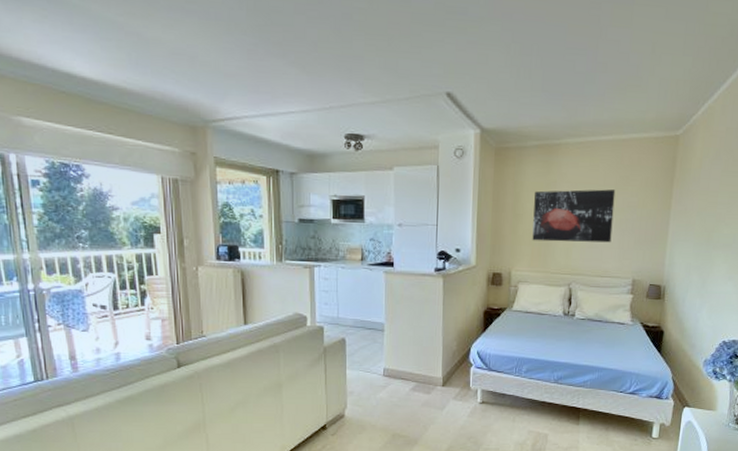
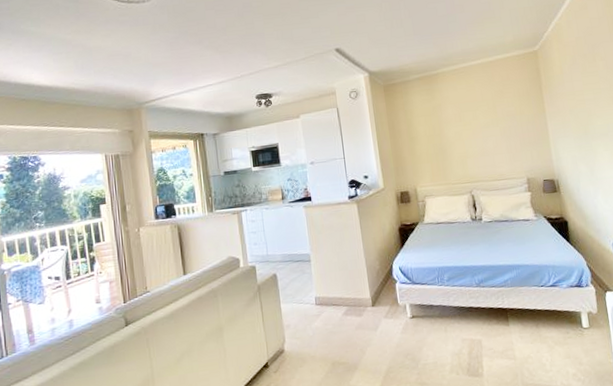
wall art: present [532,189,616,243] -> none [424,103,500,158]

